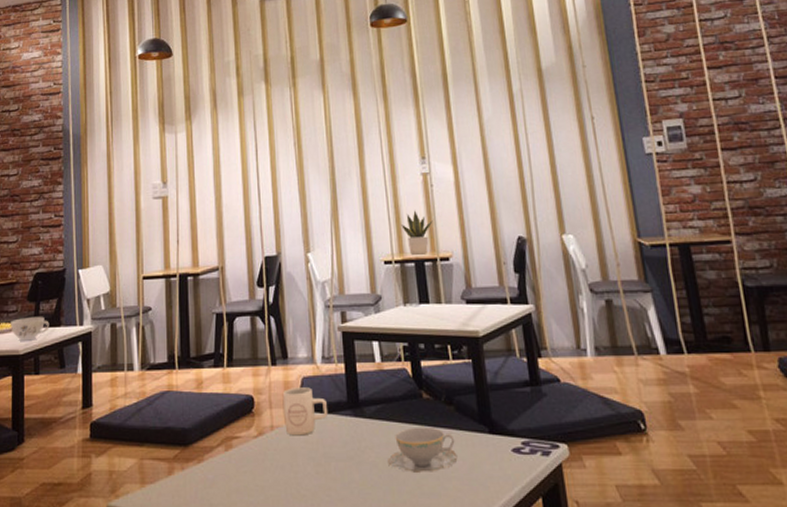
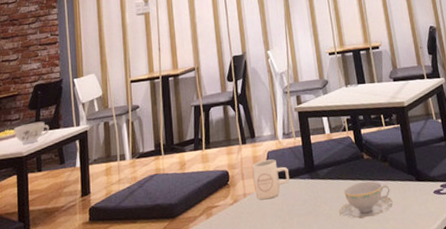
potted plant: present [401,210,433,255] -> none [341,11,365,46]

